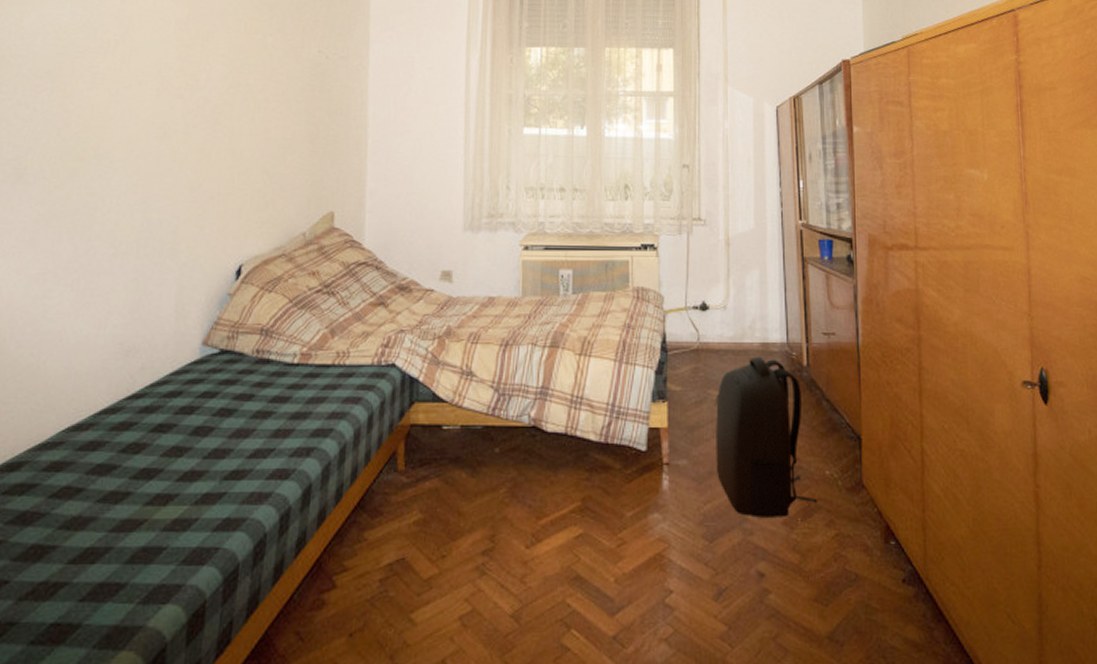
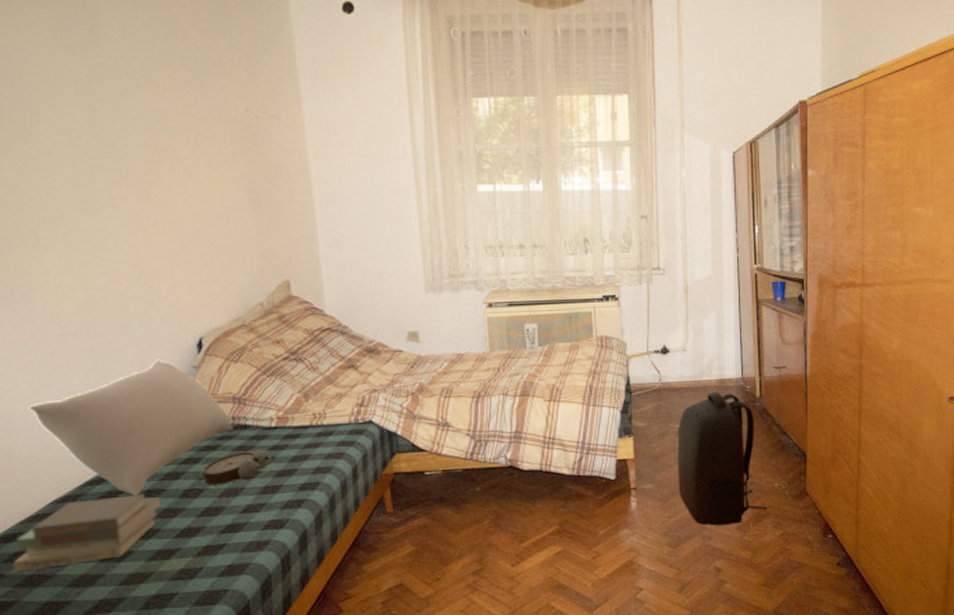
books: none [10,428,170,507] -> present [13,494,161,572]
cushion: none [66,285,256,430] -> present [30,360,234,496]
alarm clock: none [212,387,288,424] -> present [199,449,272,486]

